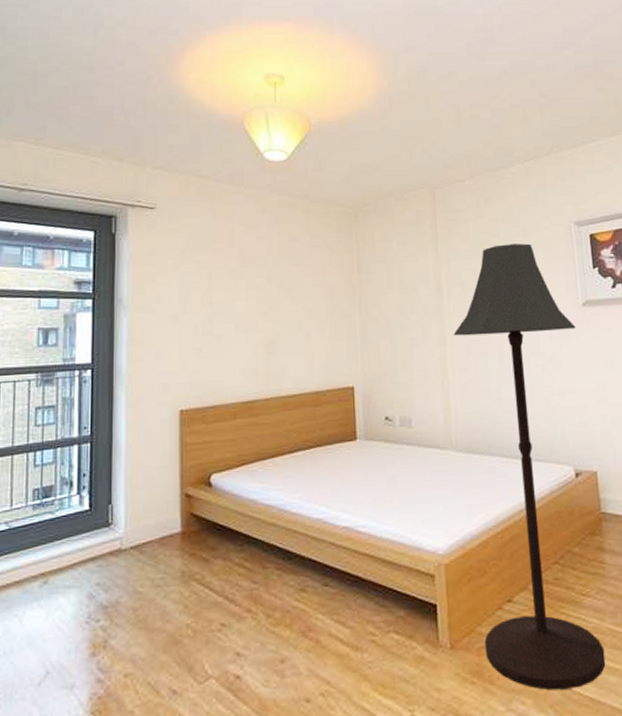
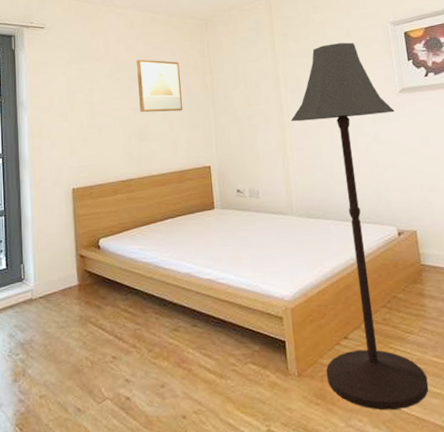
wall art: none [269,252,324,319] -> present [137,59,183,113]

